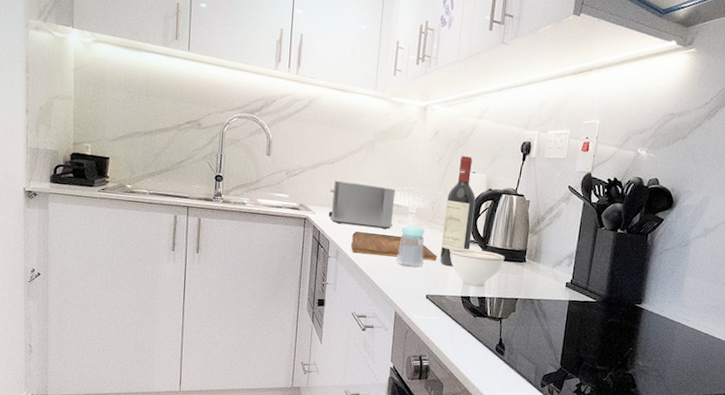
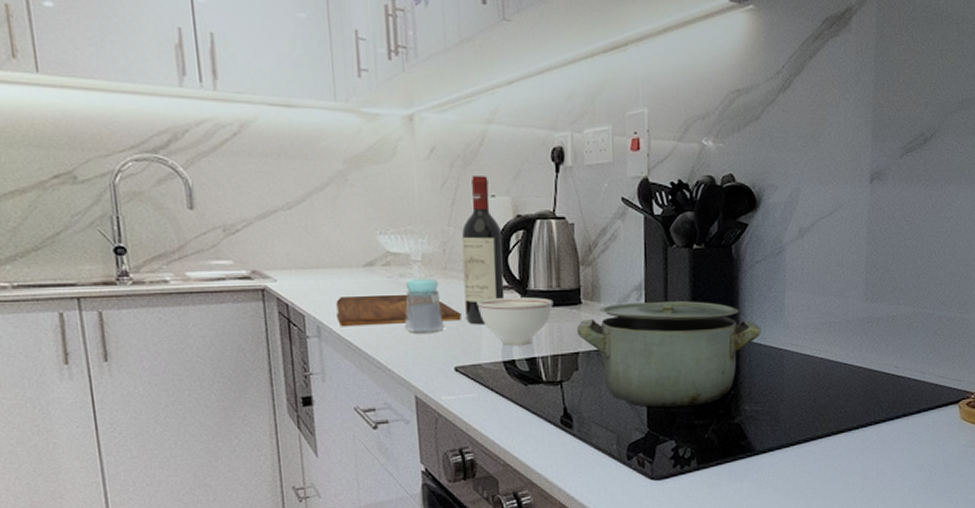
toaster: present [328,180,396,230] -> none [293,230,392,292]
saucepan: none [518,265,662,355] -> present [576,301,761,408]

